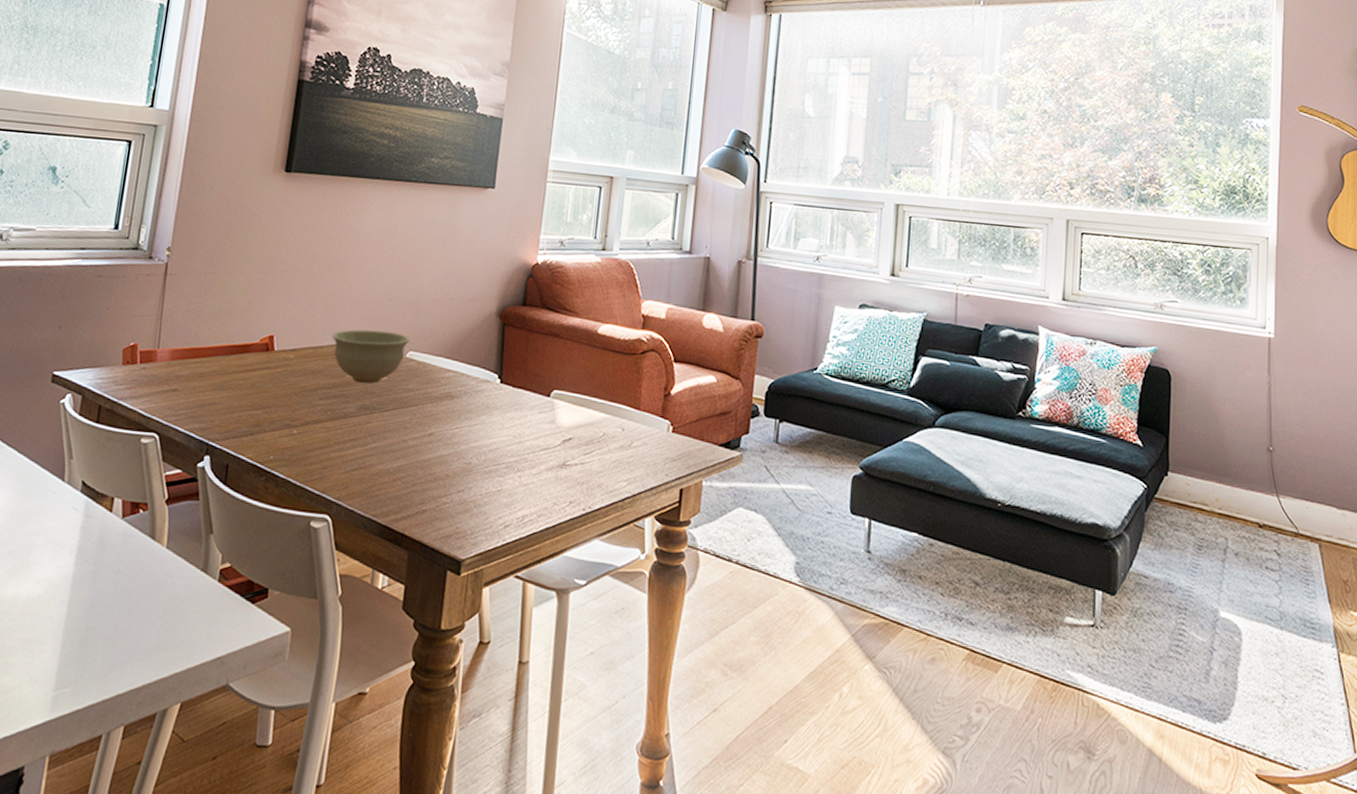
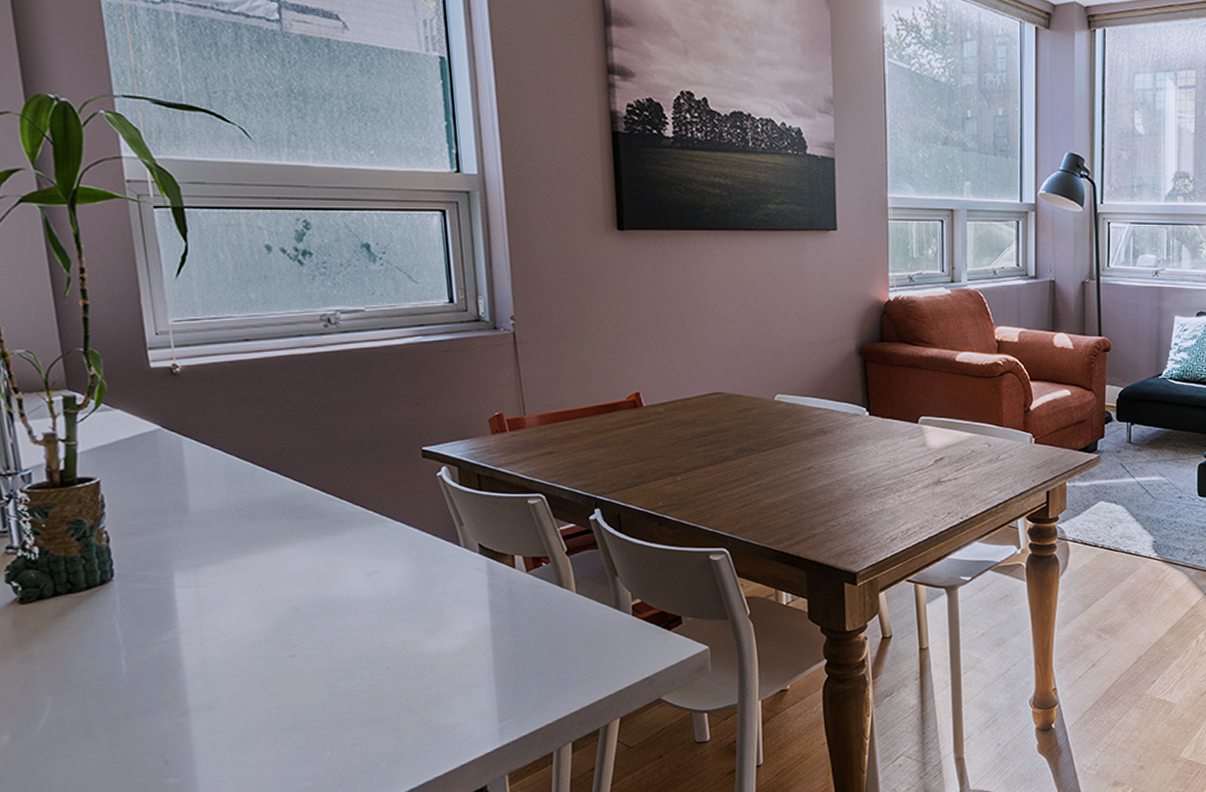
bowl: present [332,329,410,384] -> none [698,378,775,428]

